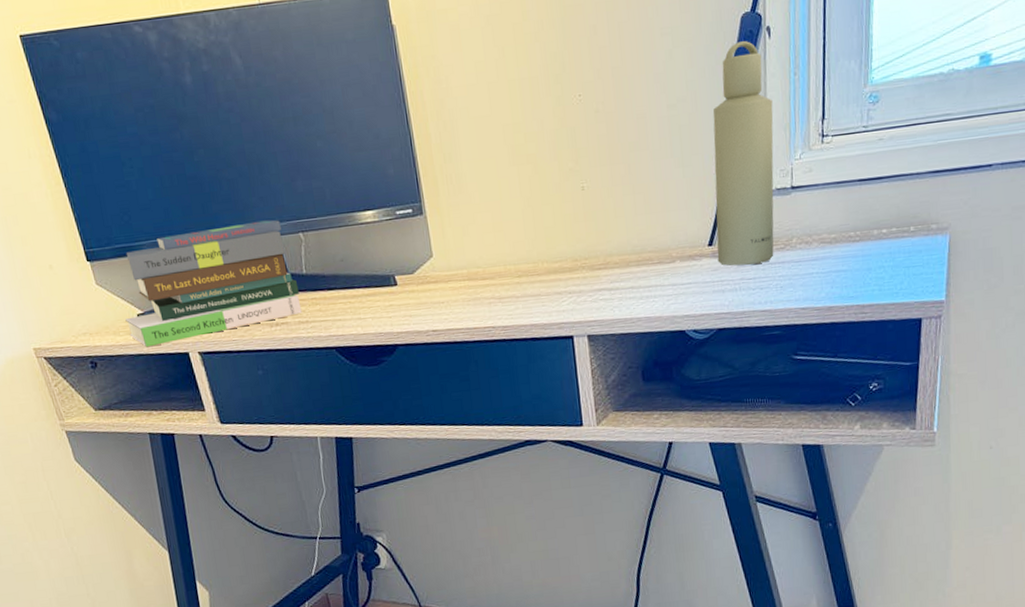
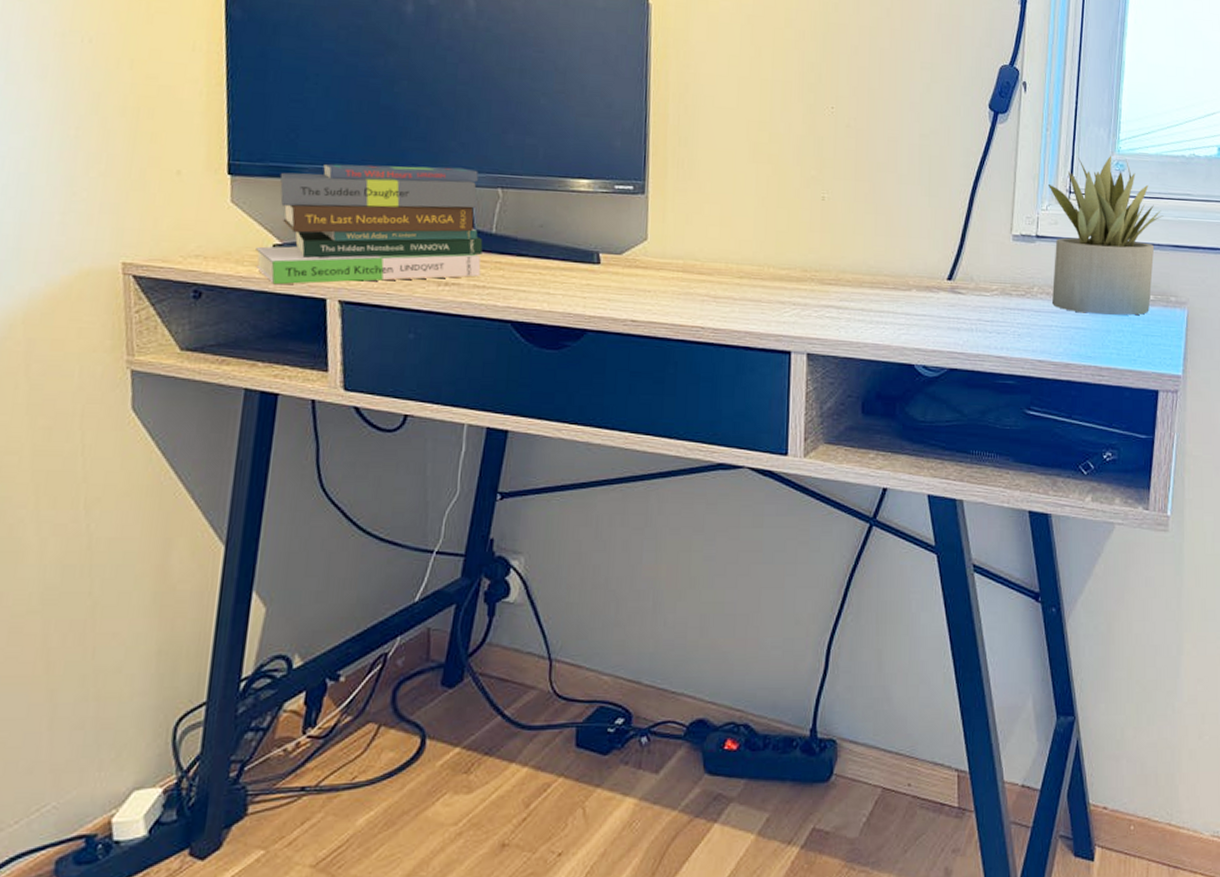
bottle: present [713,41,774,267] -> none [956,90,1024,307]
succulent plant: none [800,88,922,256] -> present [1049,155,1164,316]

